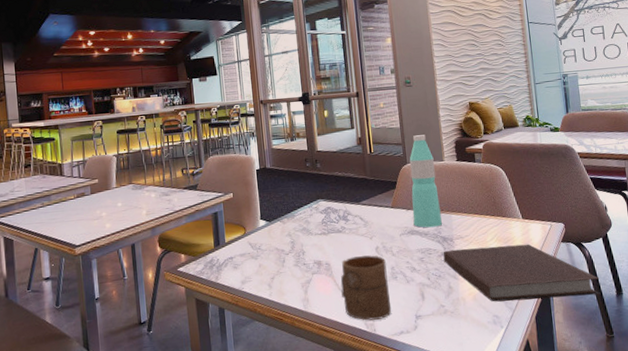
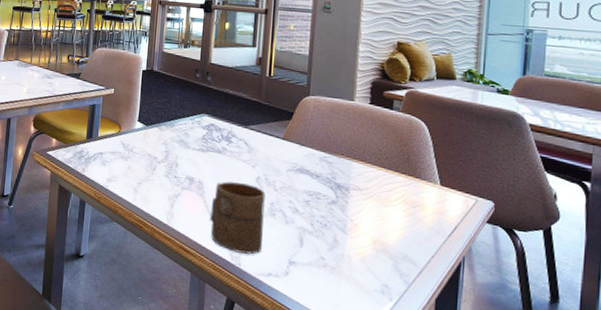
water bottle: present [409,135,442,228] -> none [305,67,342,171]
notebook: present [443,244,601,302] -> none [333,199,530,296]

